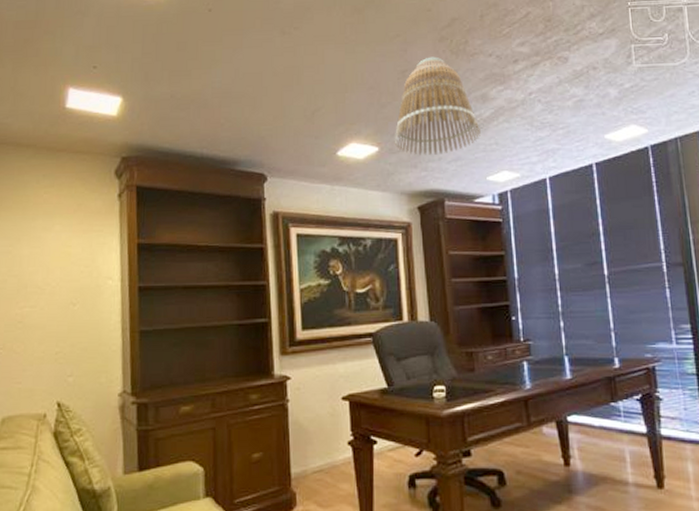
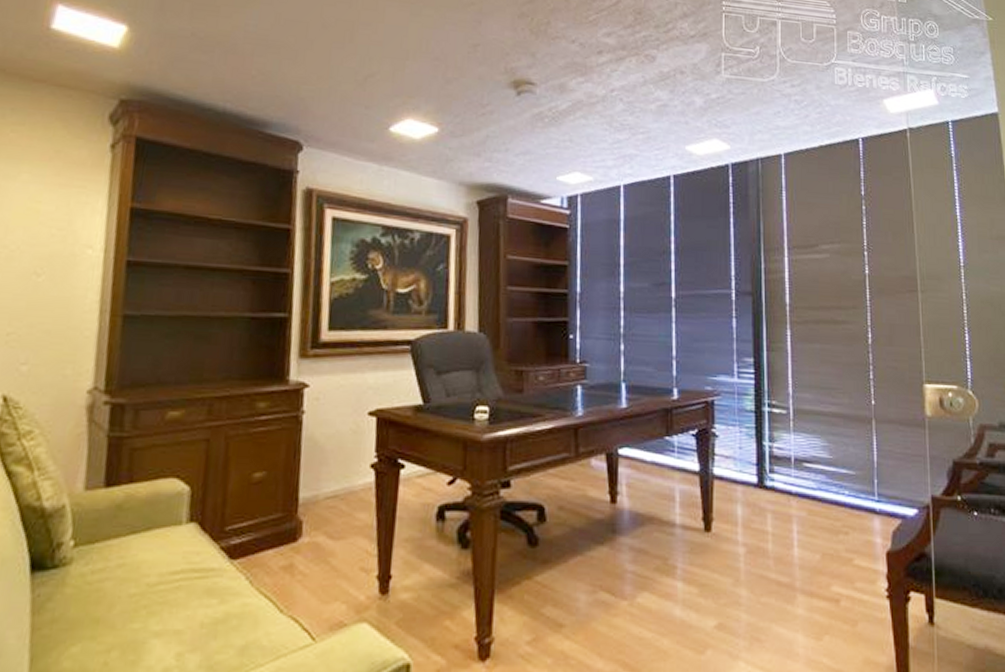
lamp shade: present [394,56,481,155] -> none [456,33,555,145]

